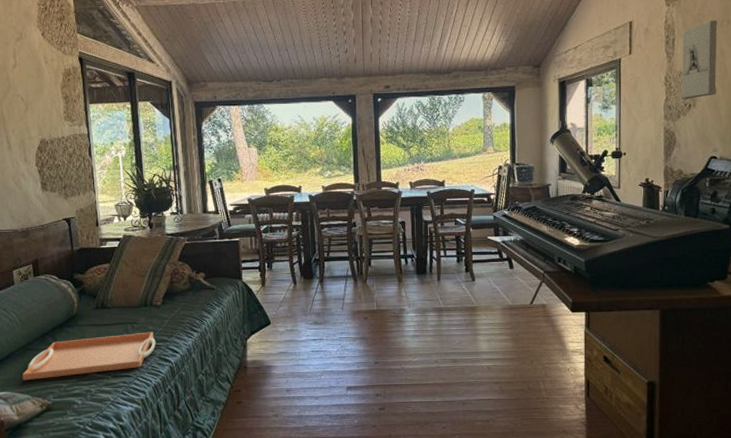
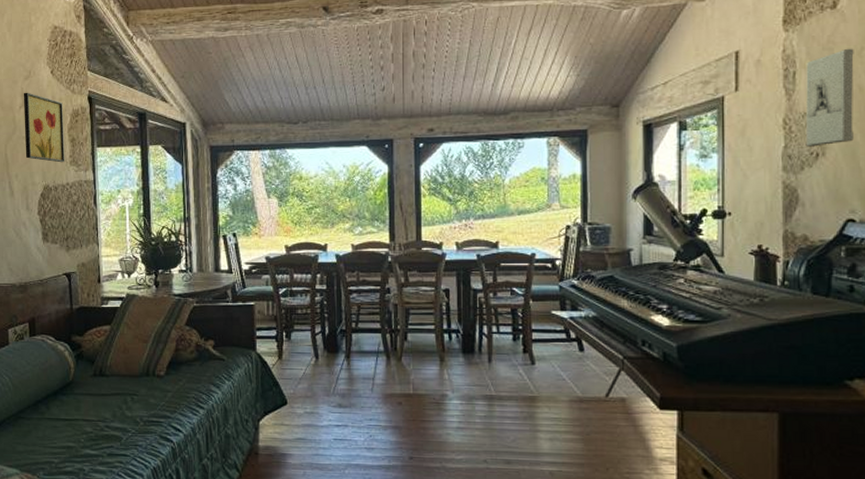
wall art: none [15,53,60,118] -> present [23,92,65,163]
serving tray: present [22,332,156,381] -> none [12,405,157,453]

